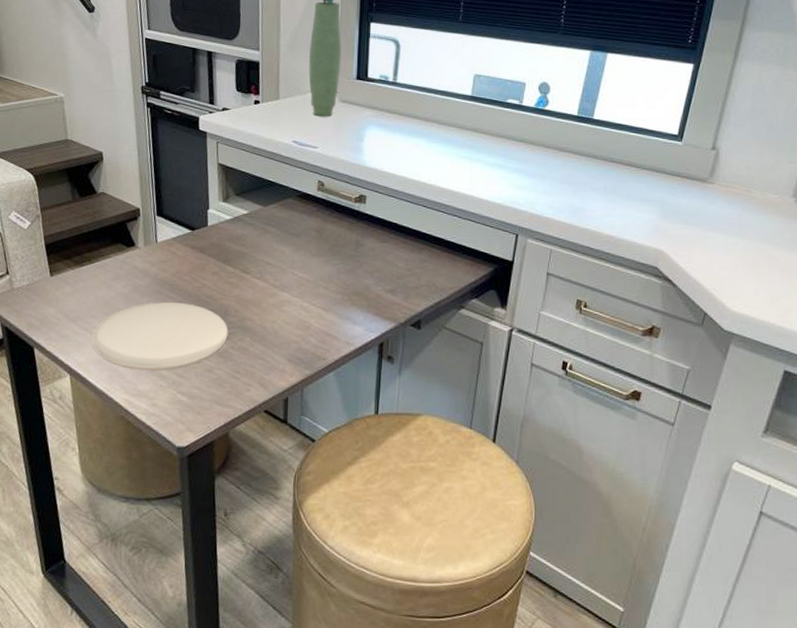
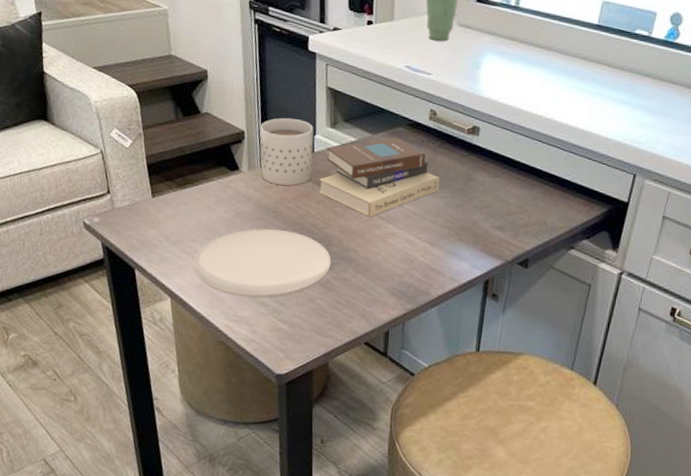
mug: none [154,195,207,259] -> present [259,118,314,186]
books: none [213,208,330,286] -> present [318,137,440,217]

